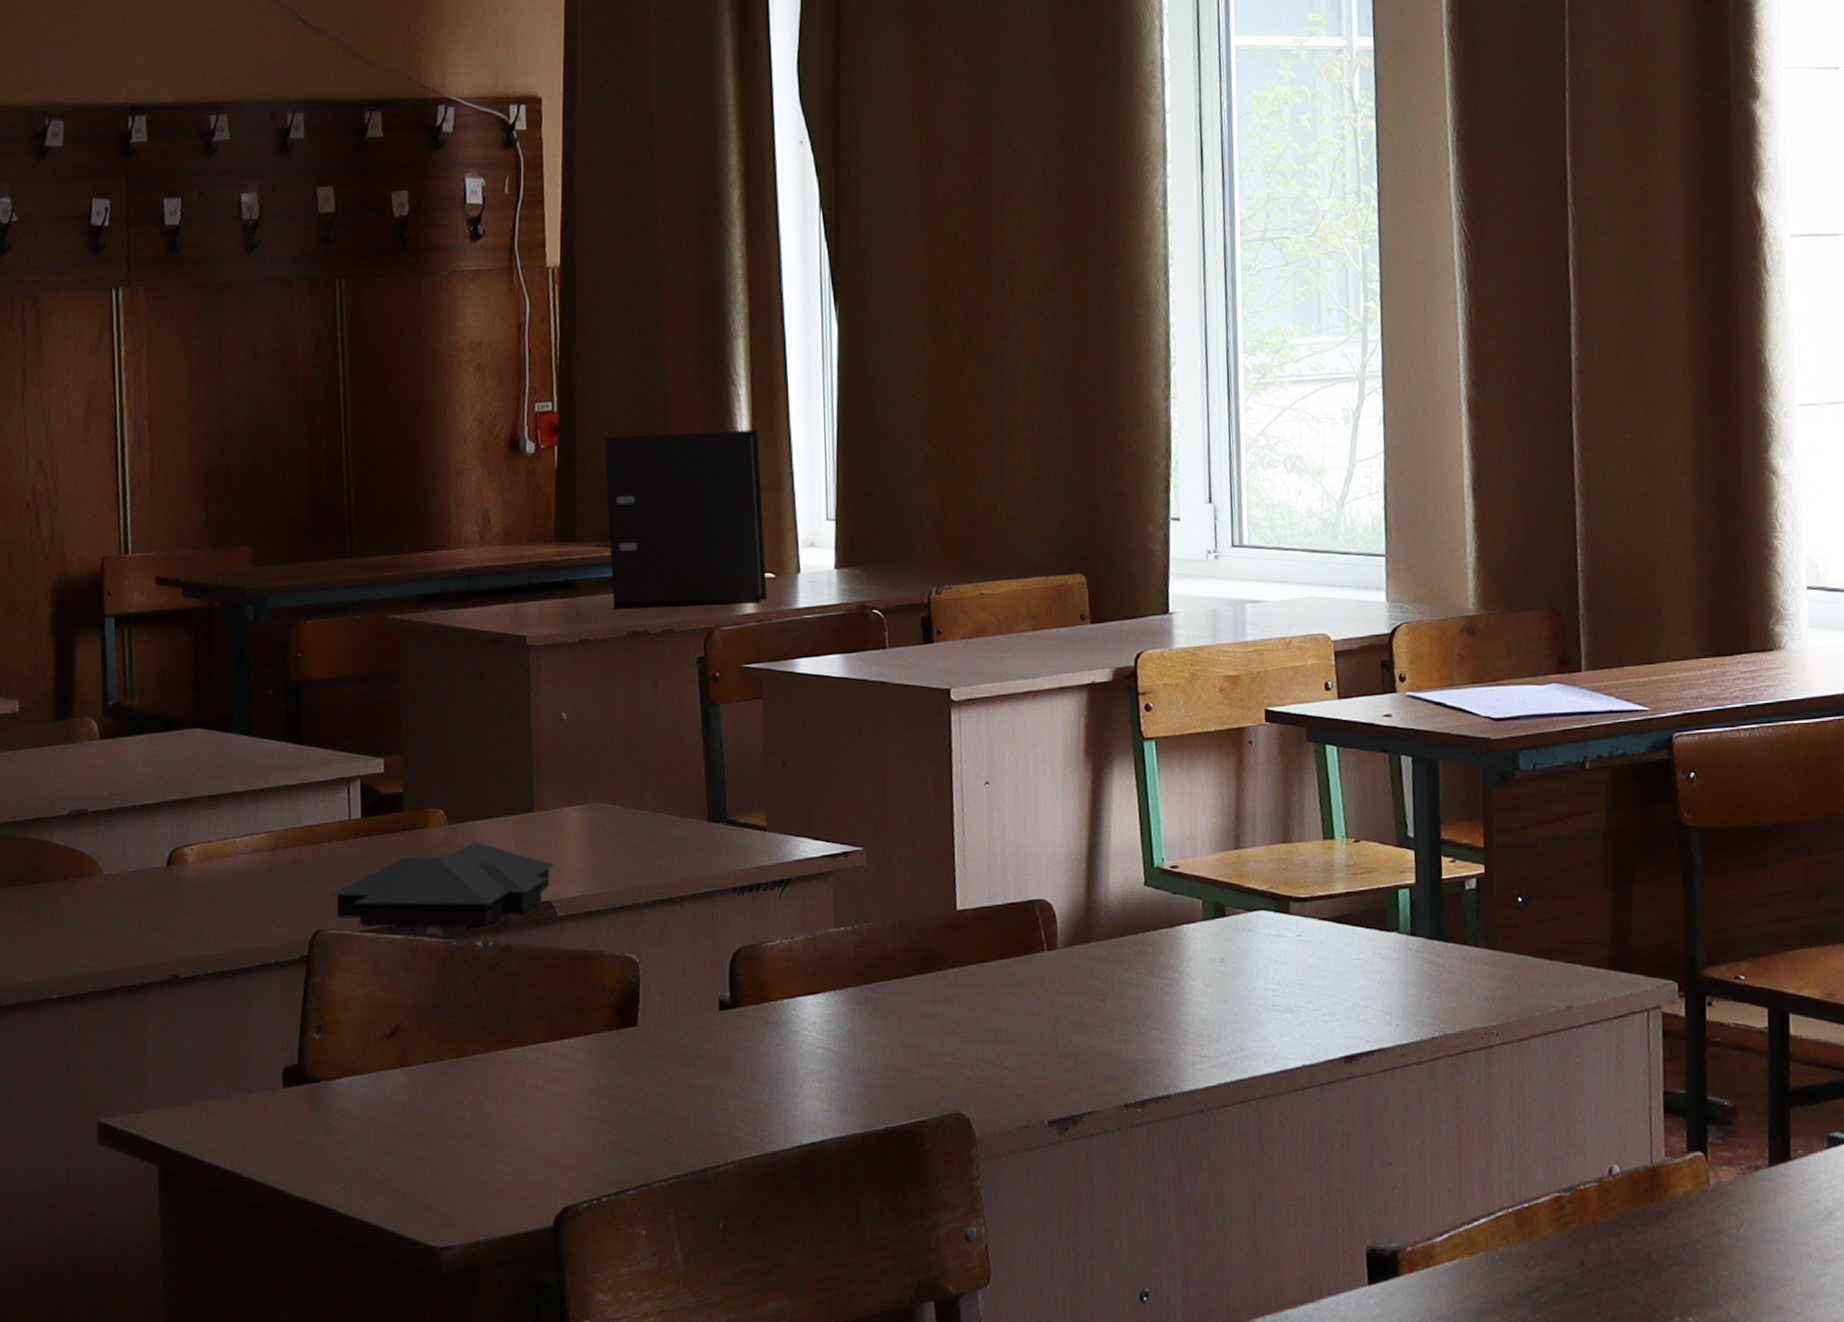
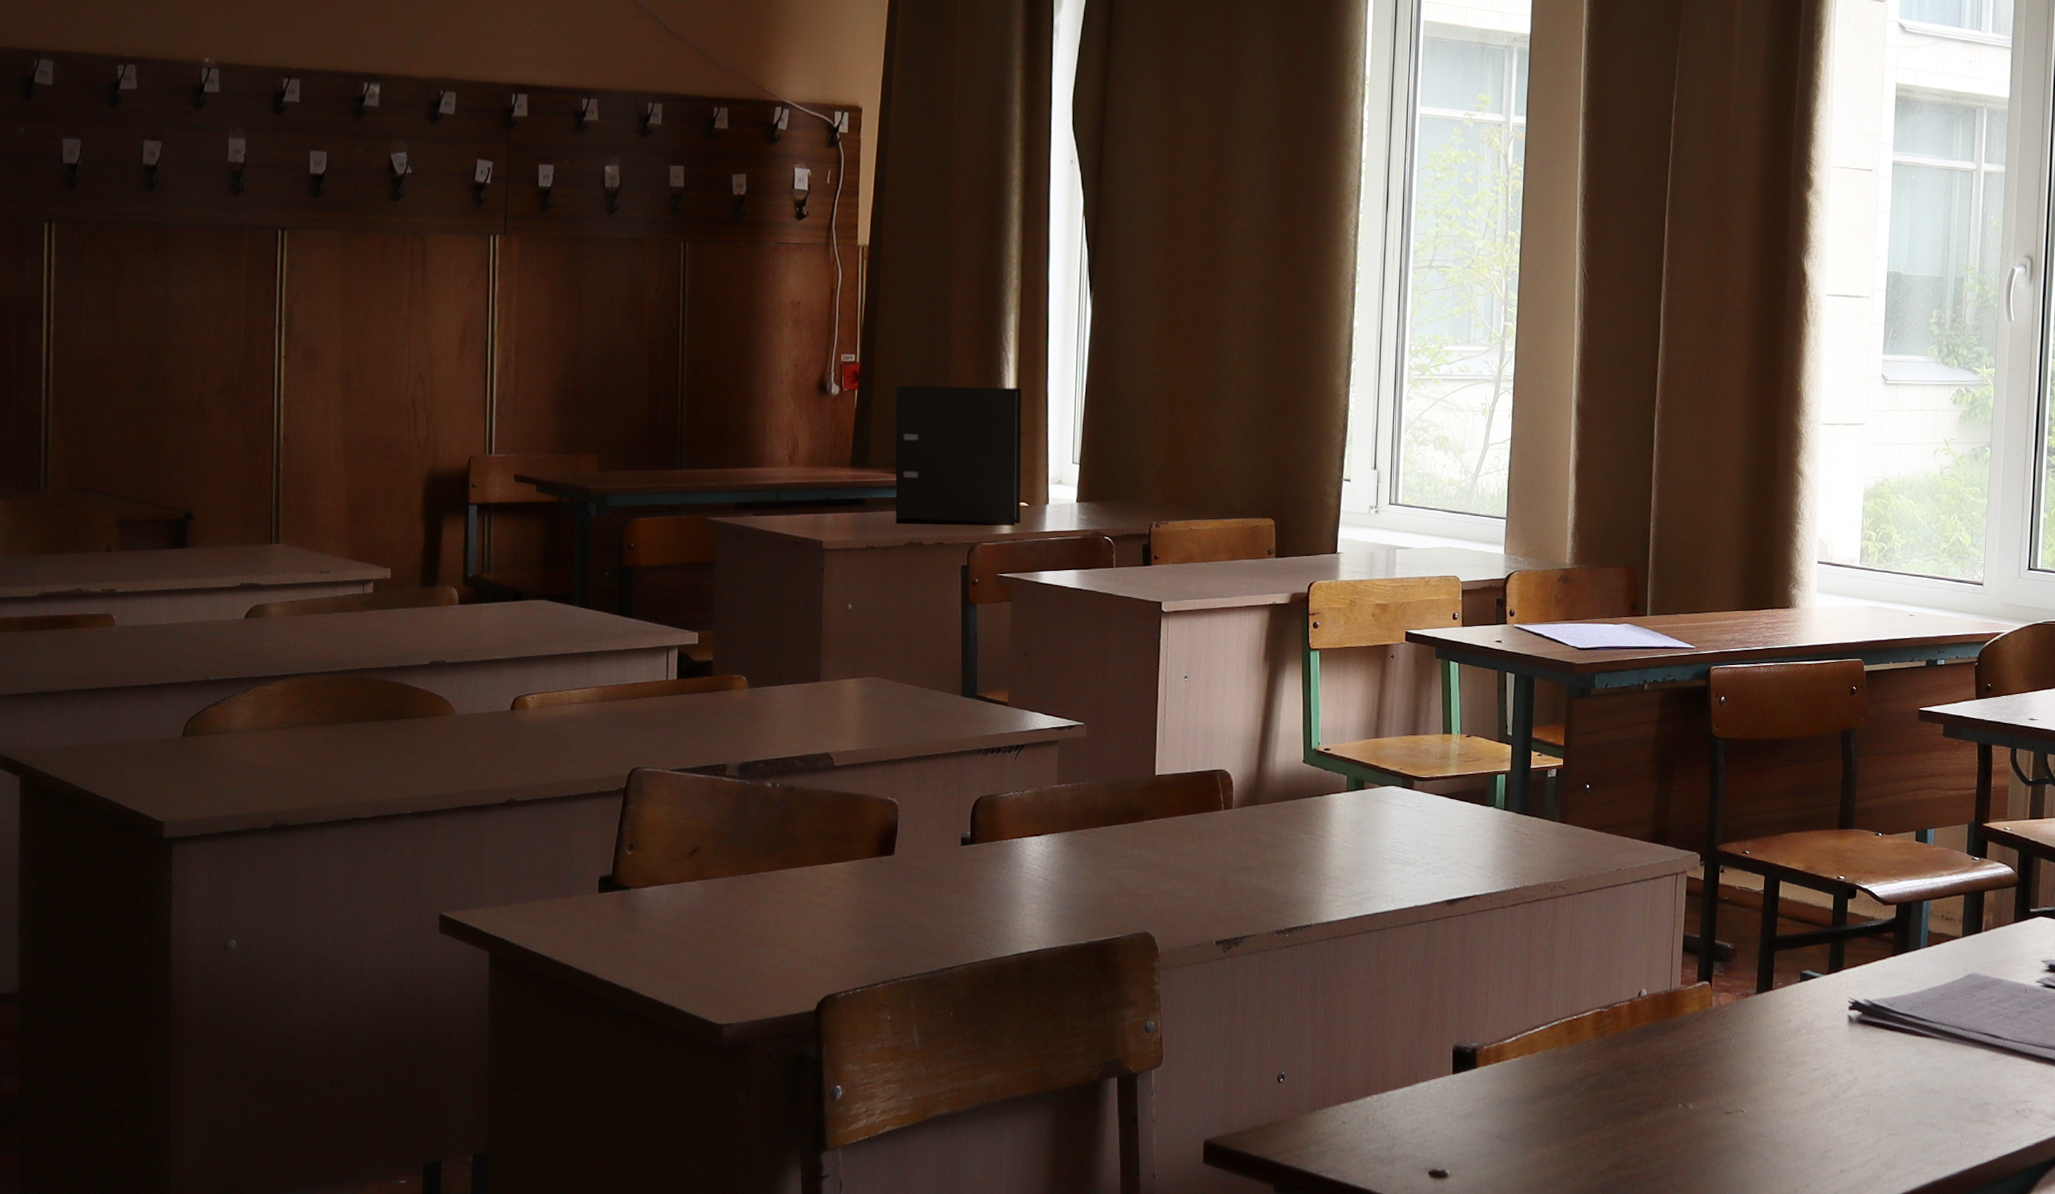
papers: present [330,841,555,927] -> none [647,702,835,770]

